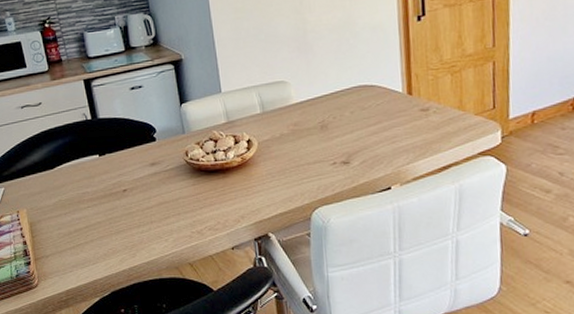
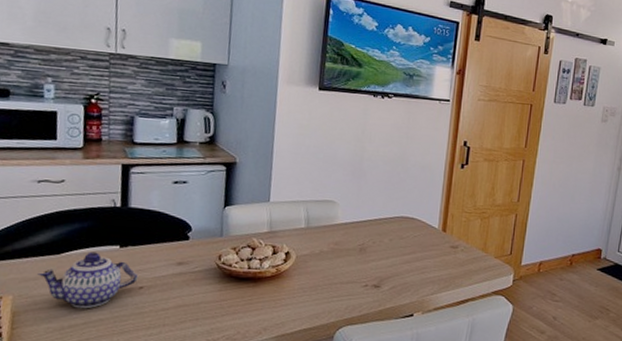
teapot: none [40,163,121,215] -> present [38,251,139,309]

